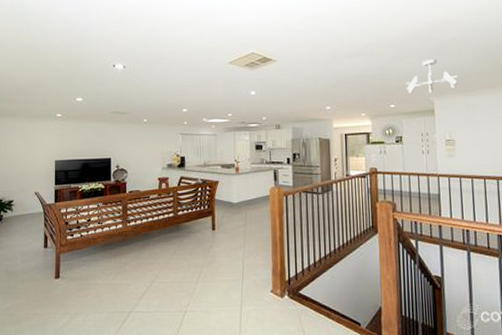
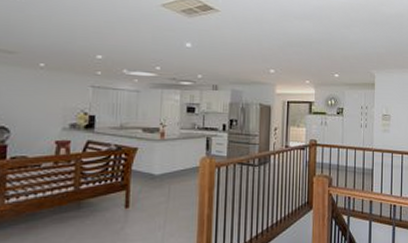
ceiling light fixture: present [406,58,458,94] -> none [351,31,397,66]

